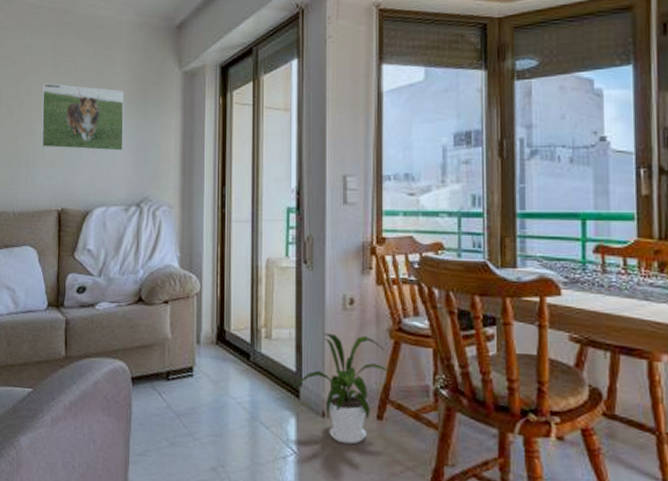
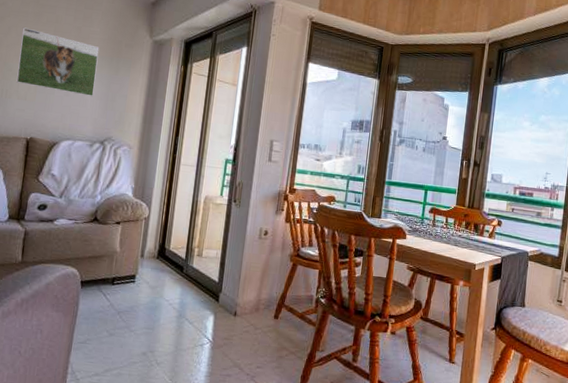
house plant: present [292,333,391,445] -> none [214,254,288,336]

